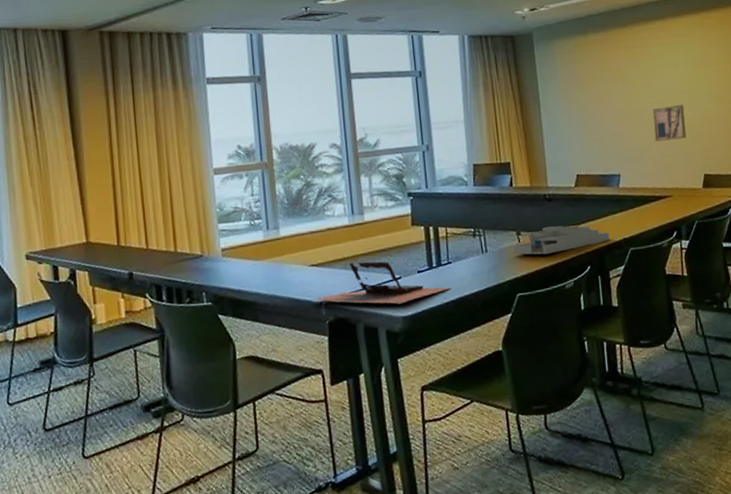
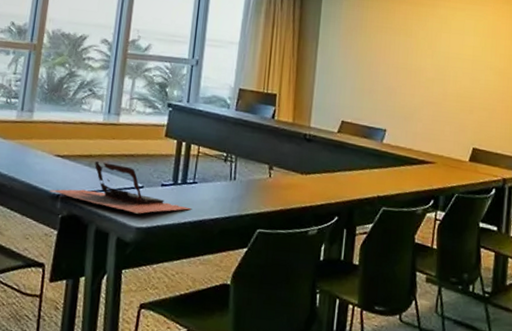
desk organizer: present [512,225,610,255] -> none [261,167,364,196]
wall art: present [652,104,687,142] -> none [428,70,464,107]

